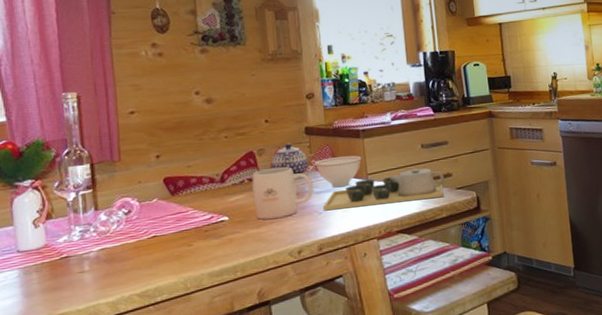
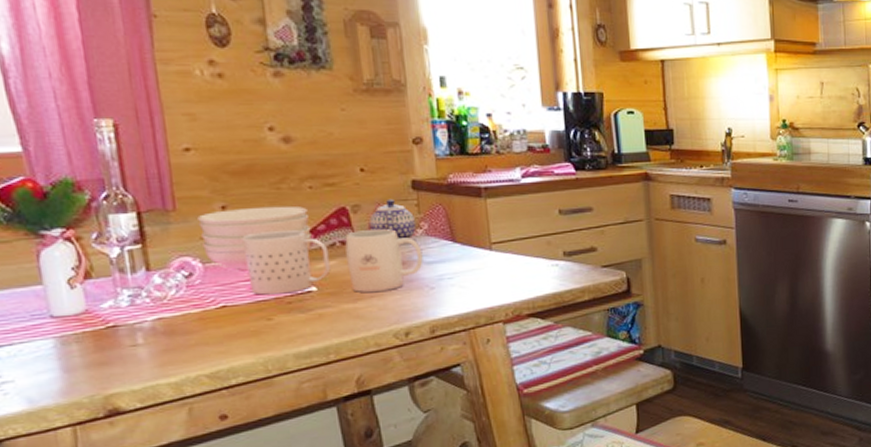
bowl: none [137,152,226,207] -> present [197,206,312,271]
mug: none [171,171,240,226] -> present [242,230,331,295]
bowl: present [315,155,362,188] -> none [425,219,484,258]
tea set: present [322,168,445,211] -> none [435,239,588,286]

